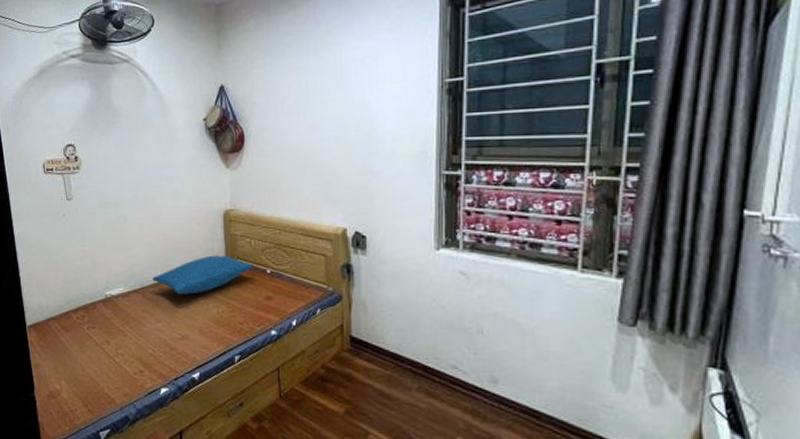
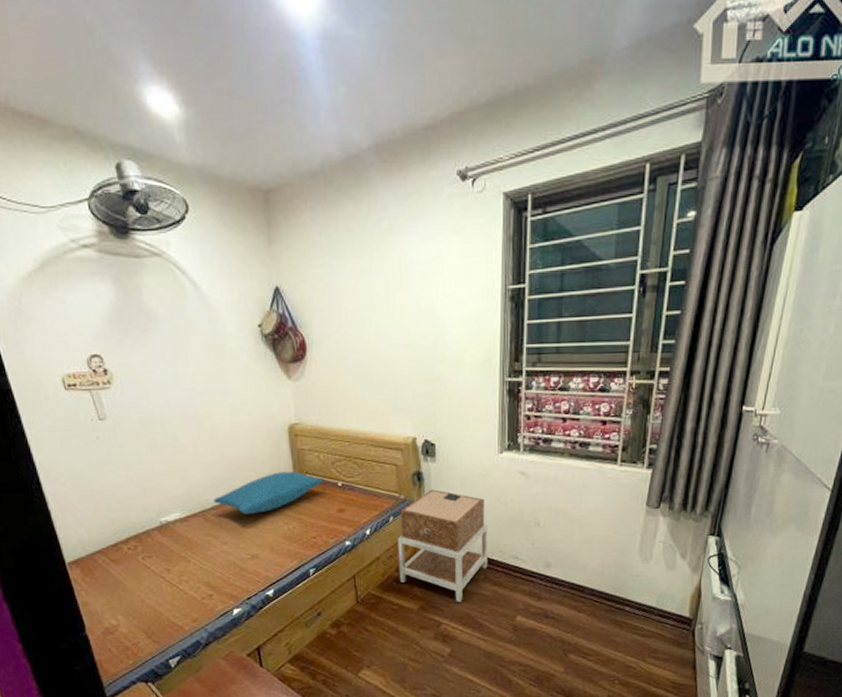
nightstand: none [324,283,423,411] -> present [397,489,488,602]

